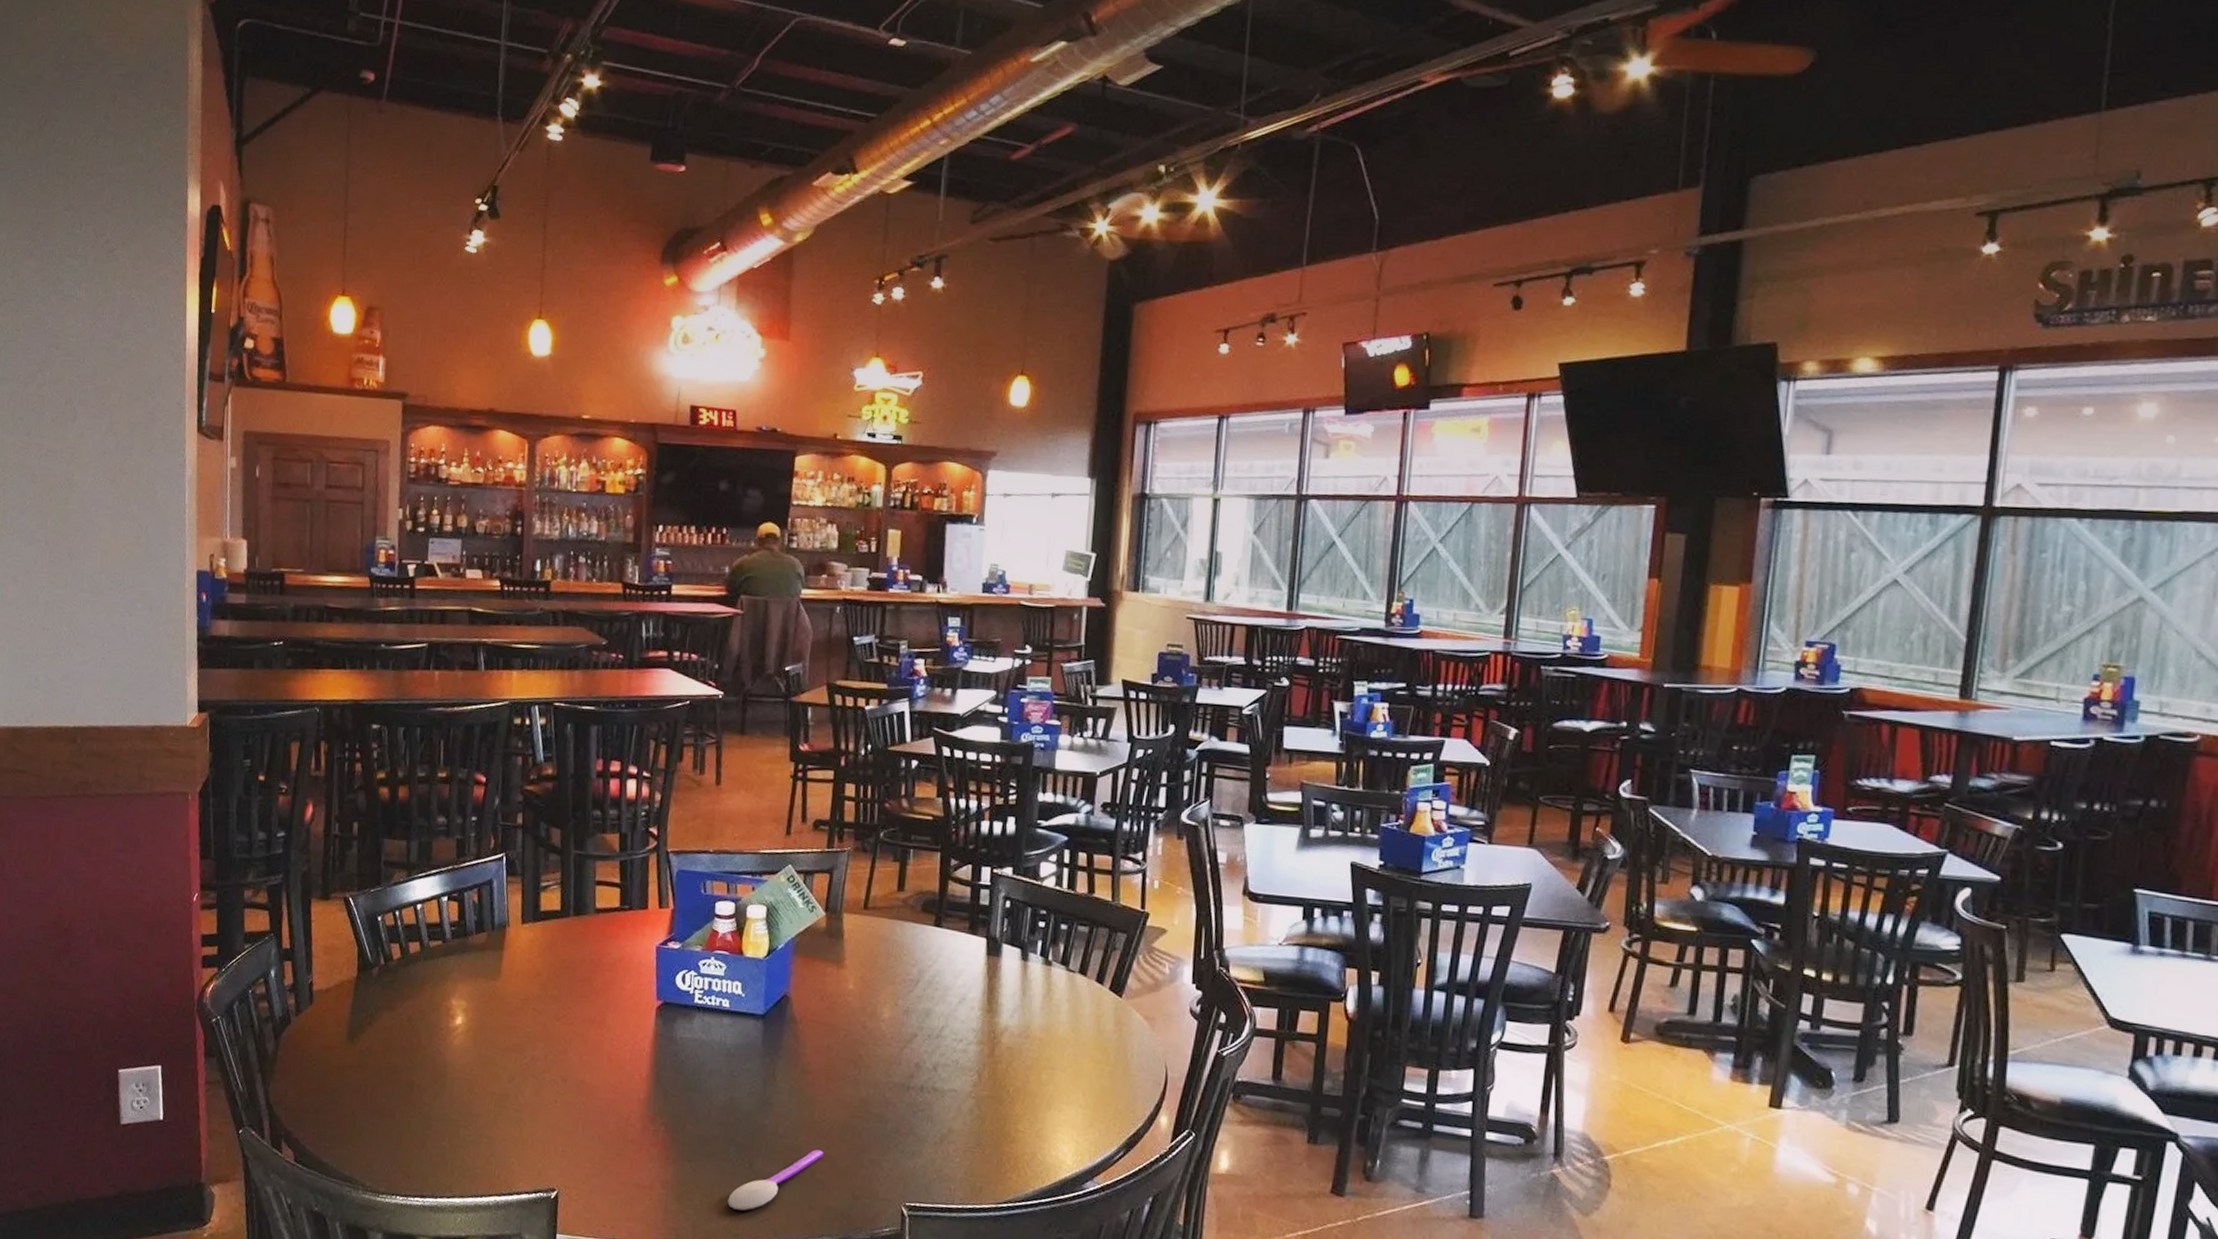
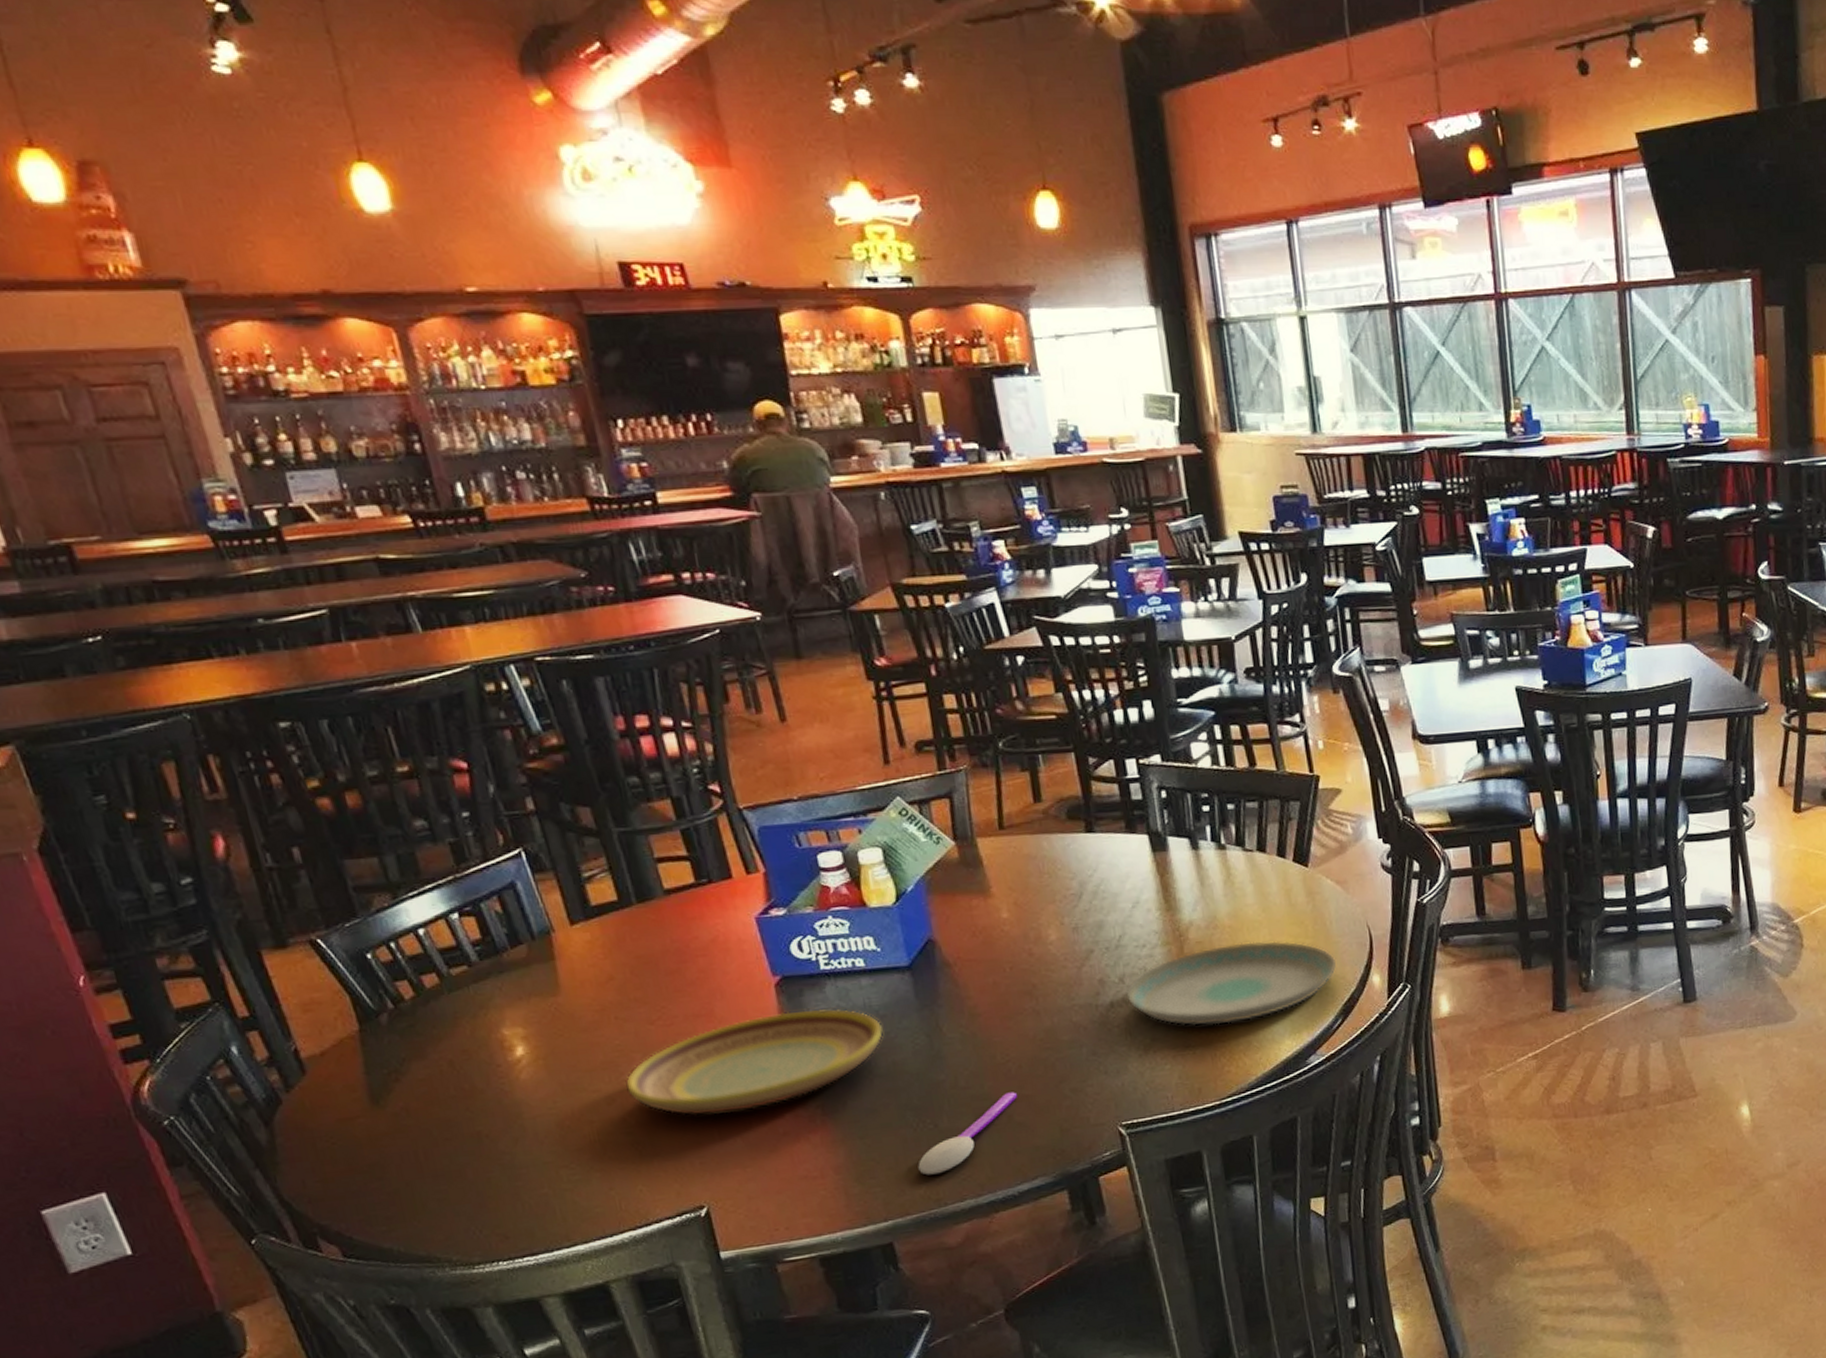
plate: none [525,1032,730,1114] -> present [625,1008,883,1116]
plate: none [935,1055,1130,1133] -> present [1125,941,1336,1026]

